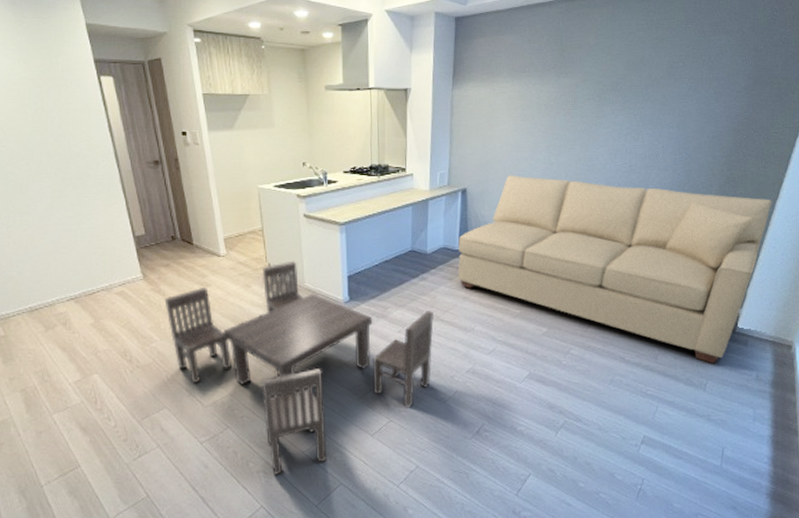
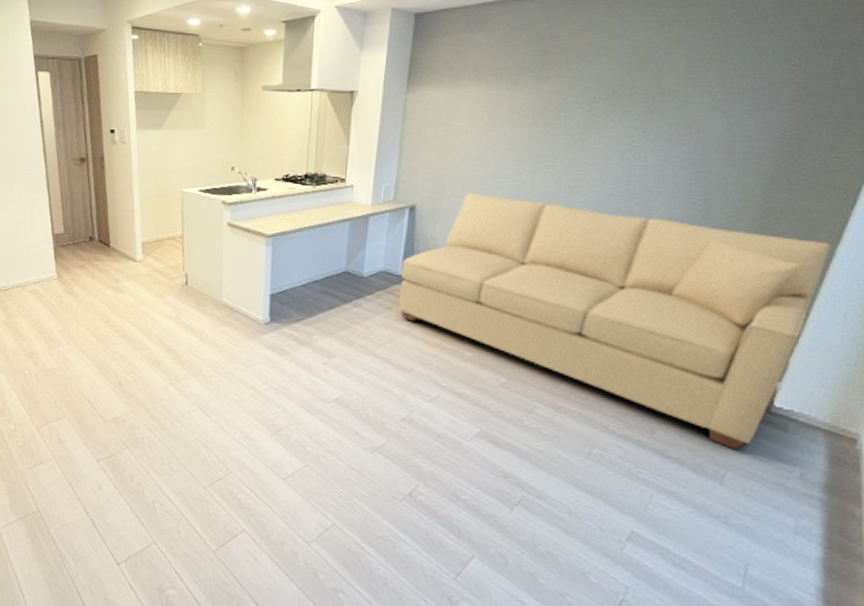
dining set: present [164,260,434,475] -> none [75,272,366,509]

